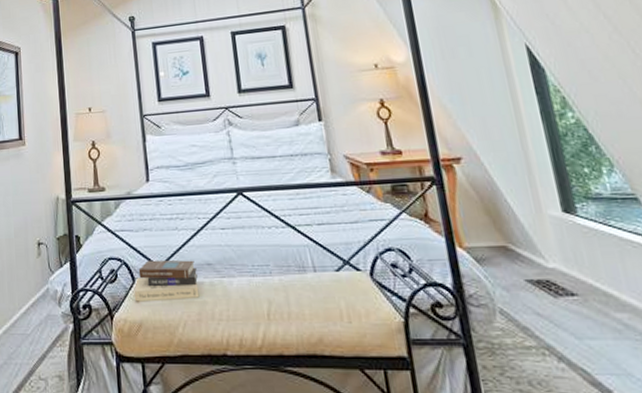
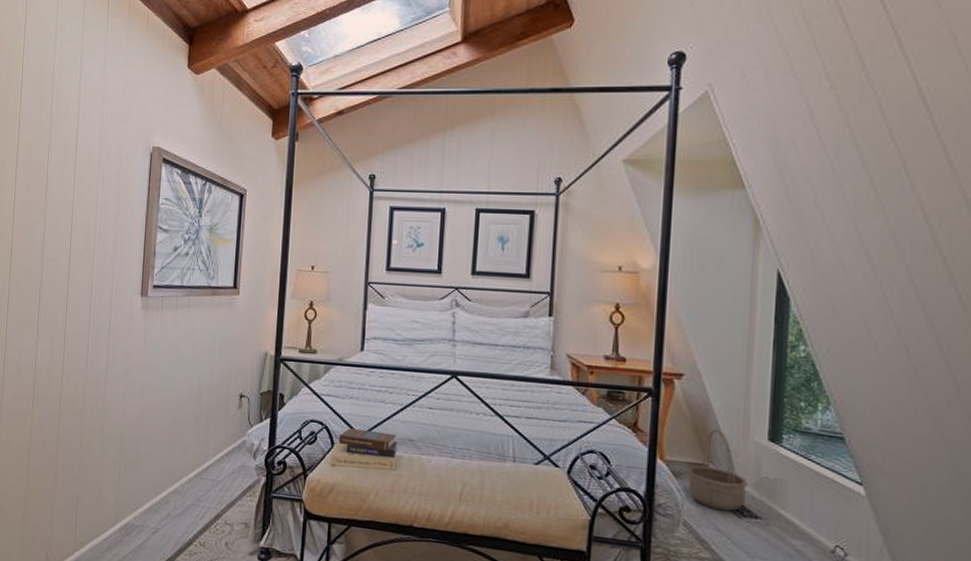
basket: none [489,208,557,293] -> present [687,429,748,512]

